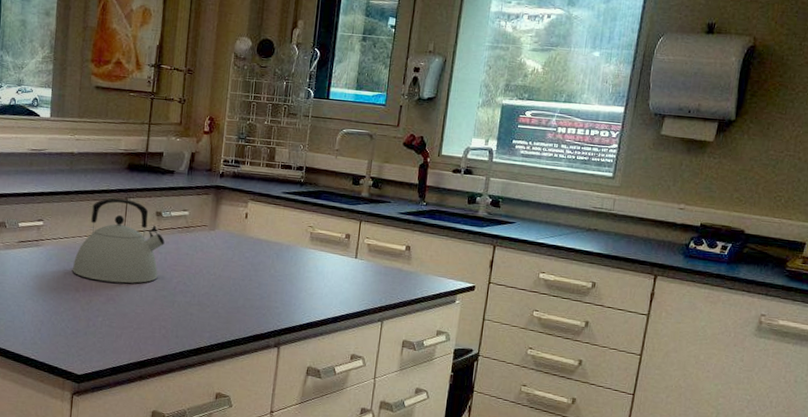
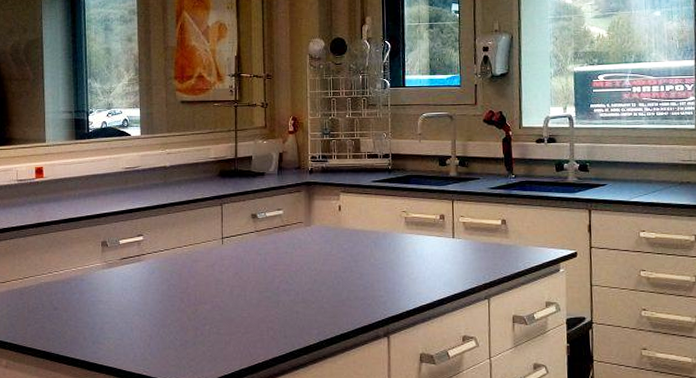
kettle: present [72,198,165,284] -> none [175,205,263,289]

